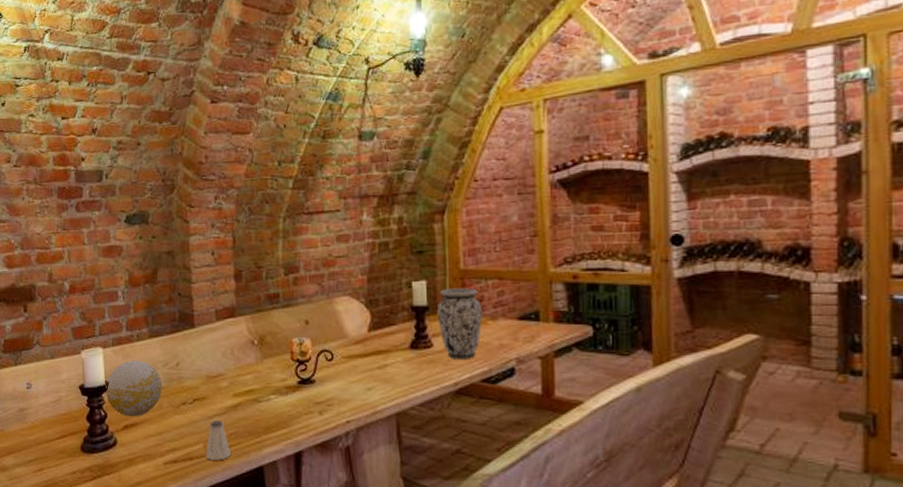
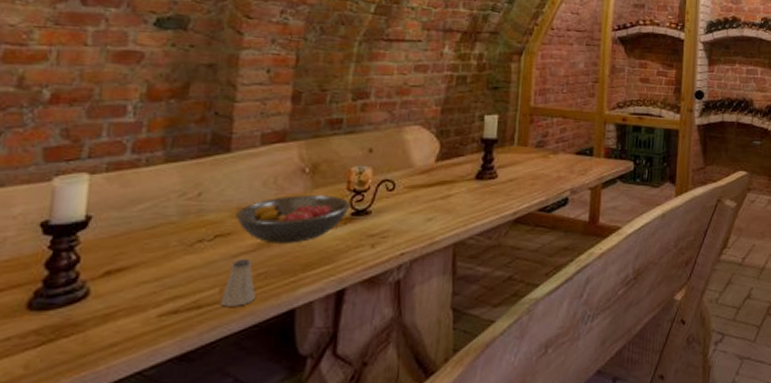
decorative ball: present [105,360,163,417] -> none [83,189,174,260]
fruit bowl: none [206,365,297,408] -> present [236,195,351,244]
vase: present [438,288,483,359] -> none [505,123,546,190]

